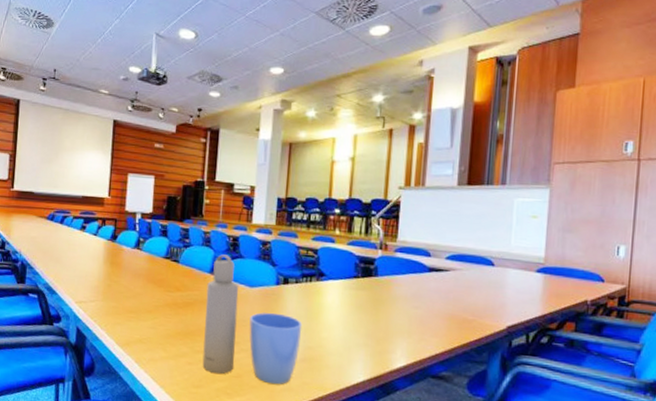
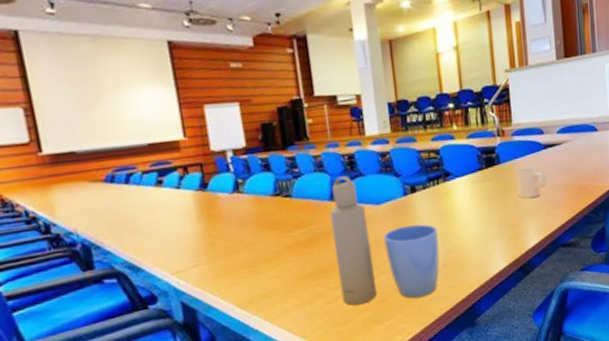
cup: none [391,285,426,319] -> present [515,166,547,199]

